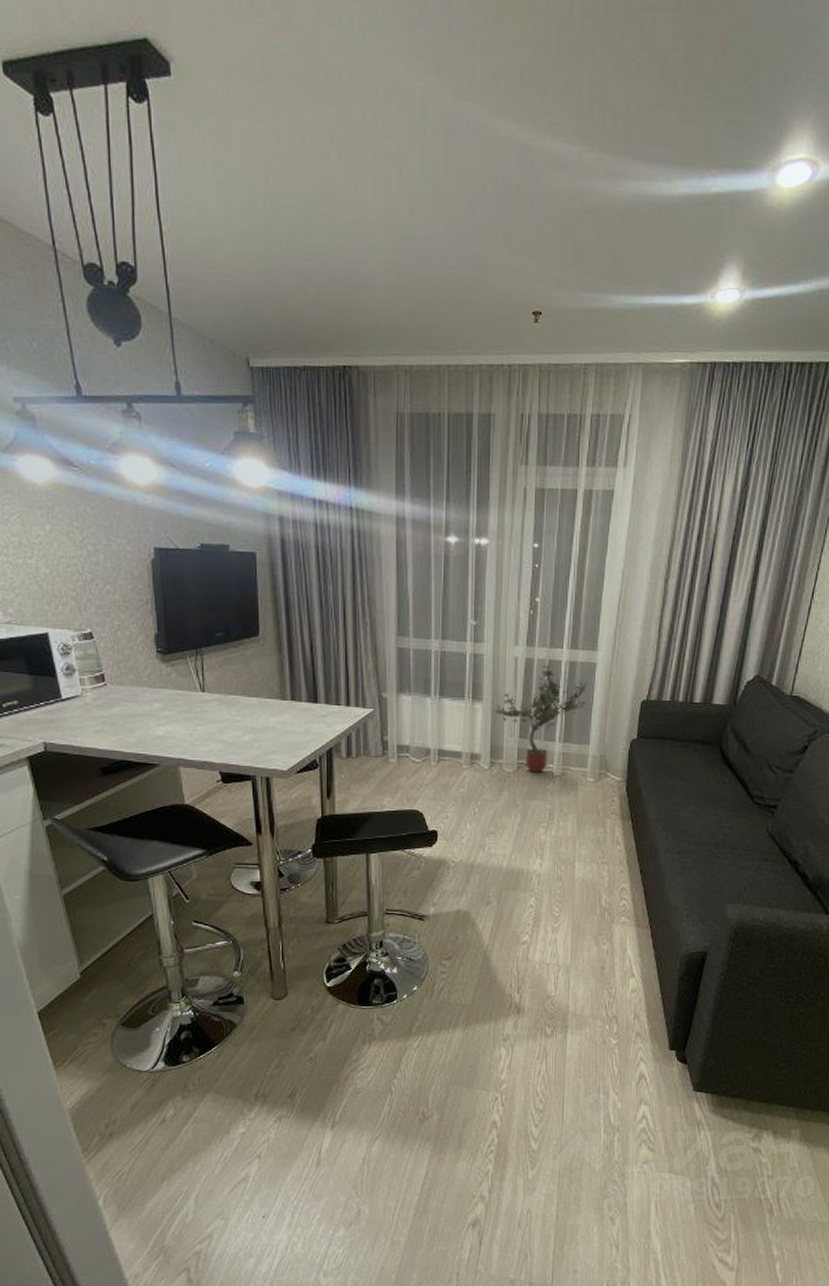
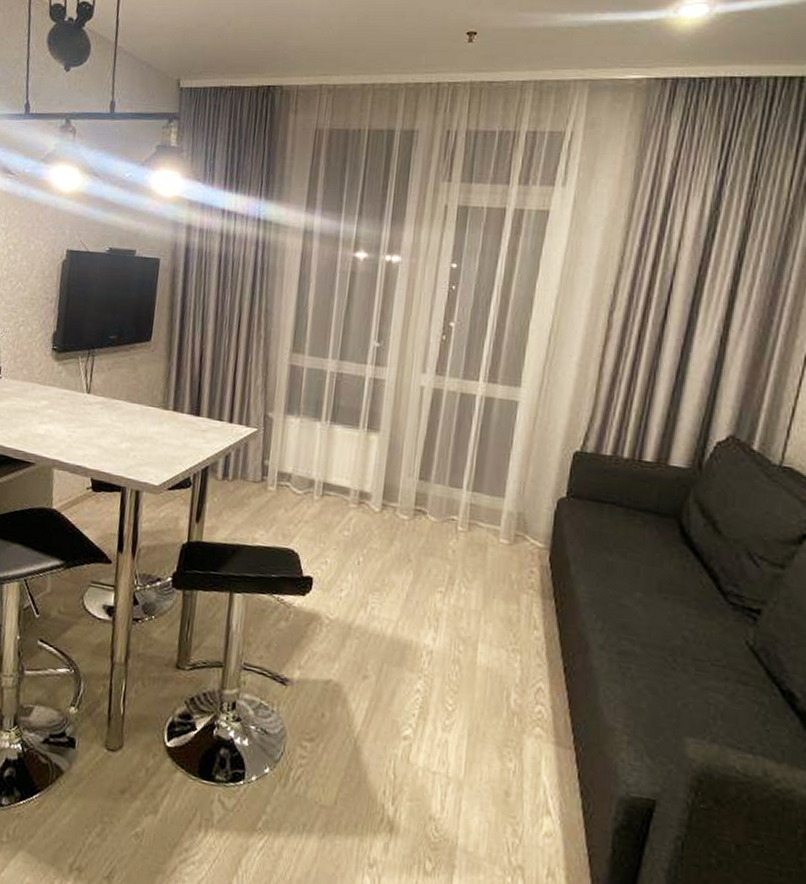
potted tree: present [495,664,587,772] -> none [392,397,506,524]

